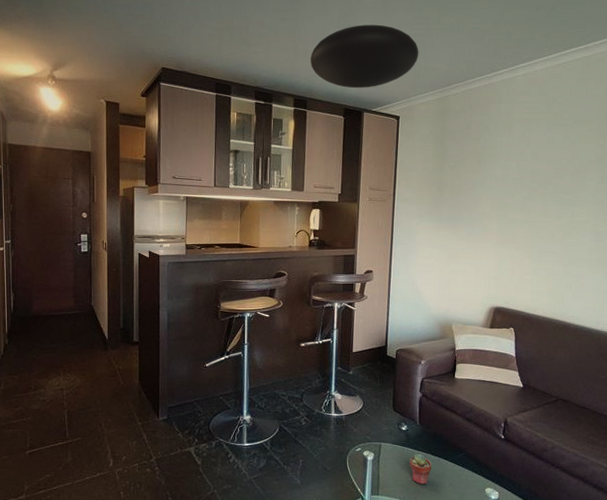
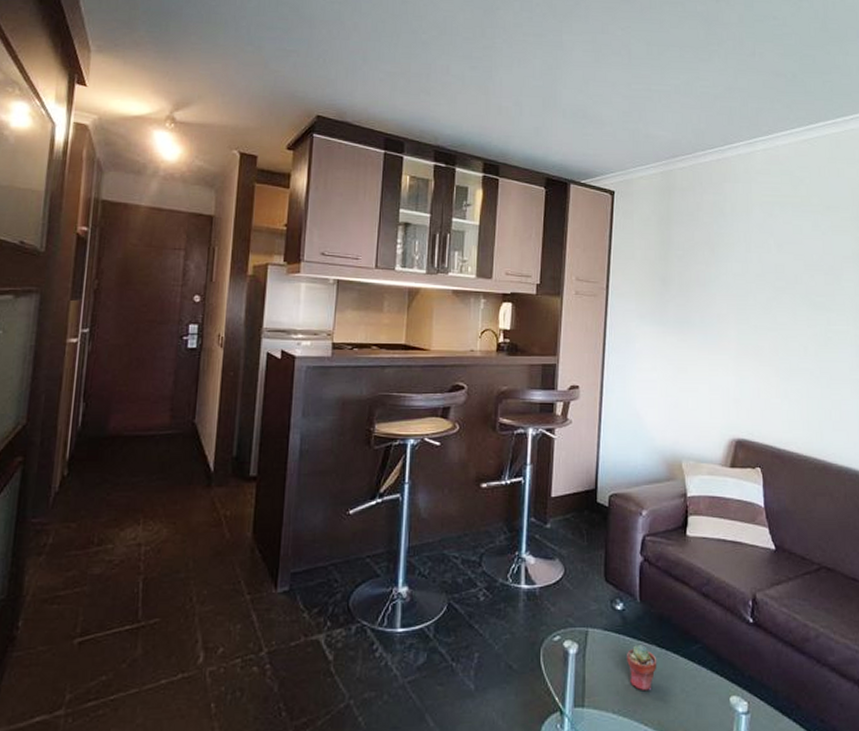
ceiling light: present [310,24,419,89] -> none [506,80,638,155]

